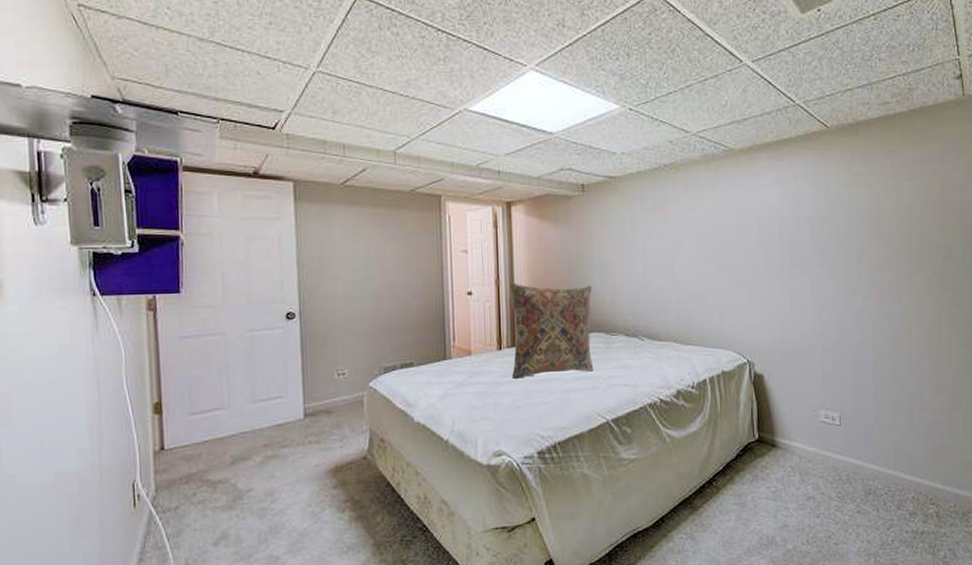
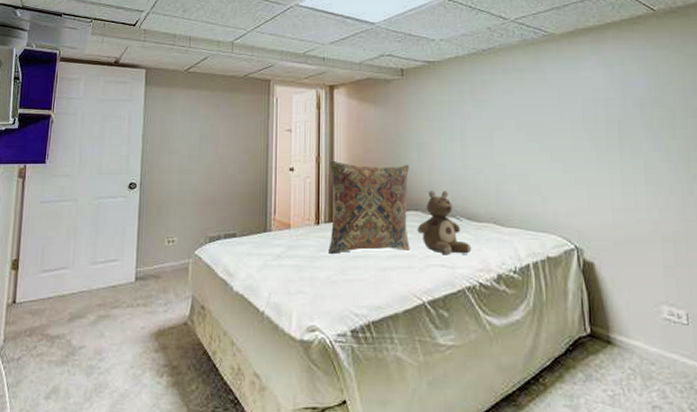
stuffed bear: none [600,311,653,375] -> present [417,190,472,255]

